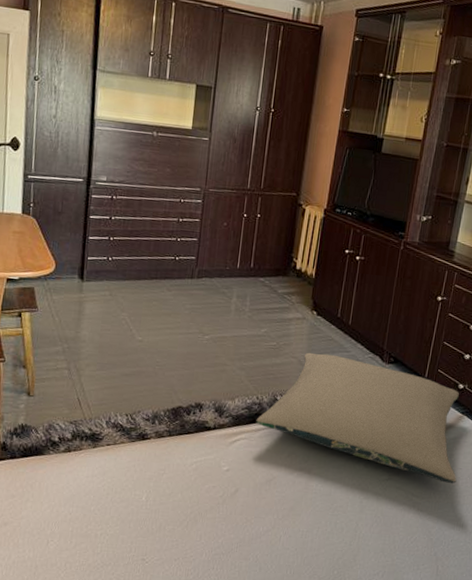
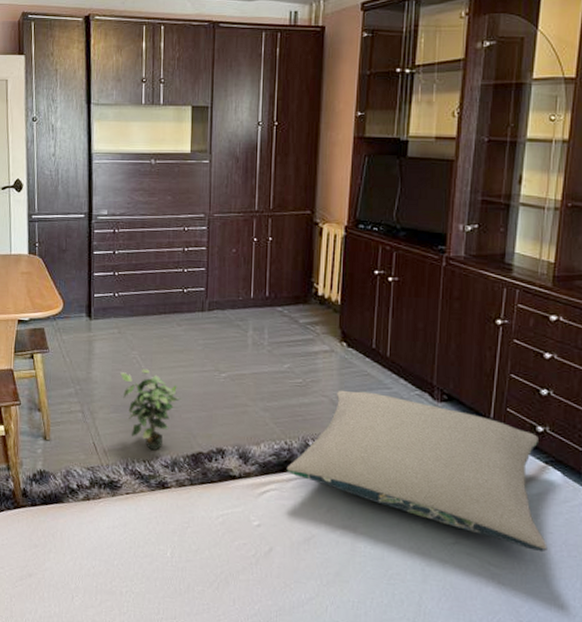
potted plant: none [109,329,167,406] -> present [120,368,182,451]

